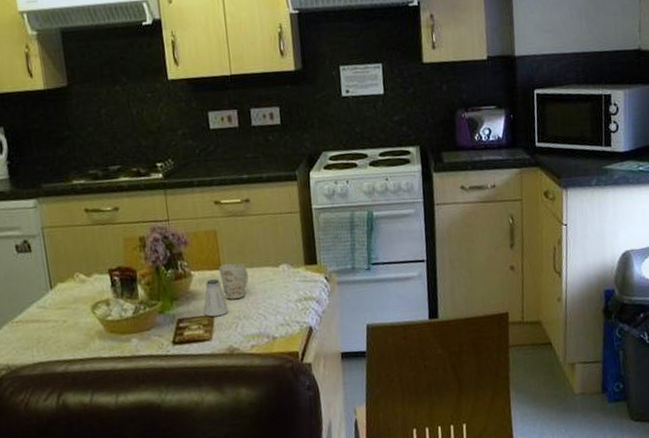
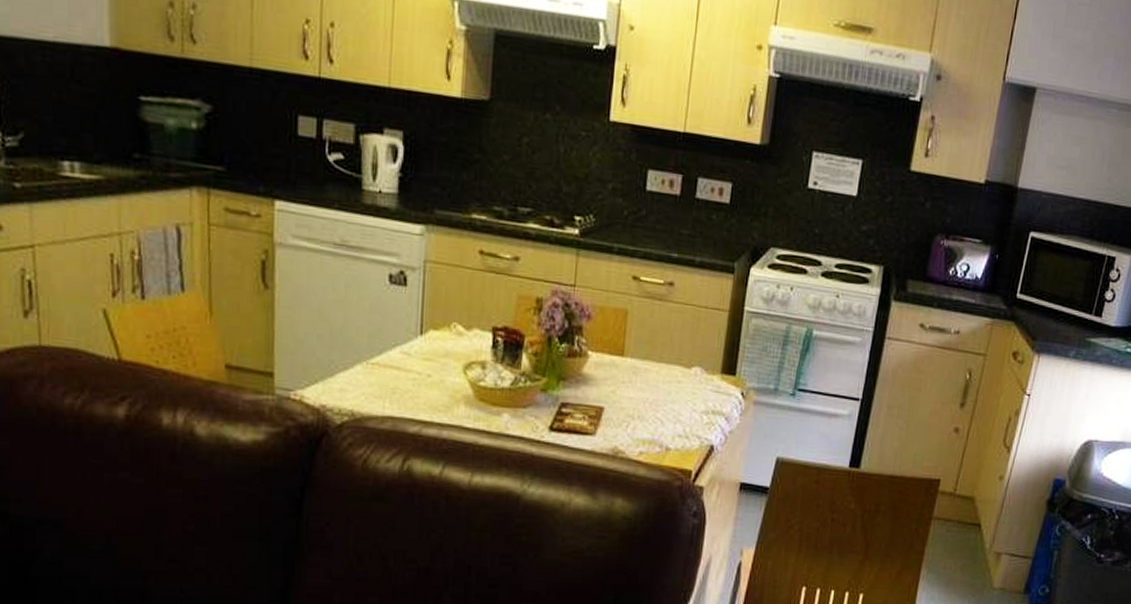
saltshaker: present [203,279,229,317] -> none [592,366,622,410]
mug: present [218,263,249,300] -> none [620,352,655,395]

